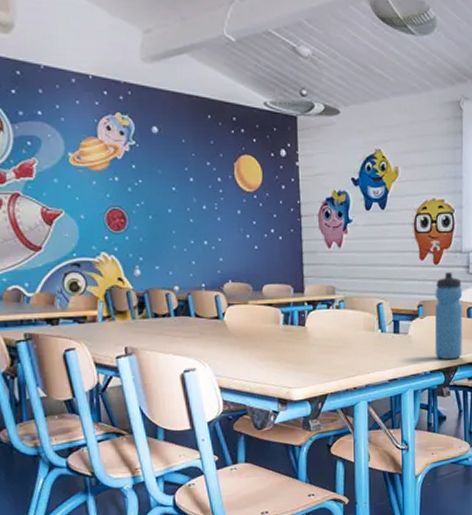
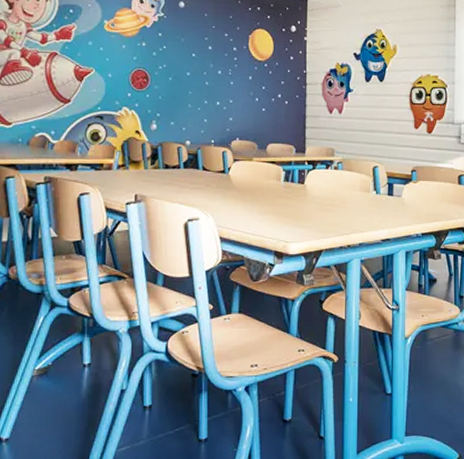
water bottle: present [434,272,463,359] -> none [427,141,454,223]

